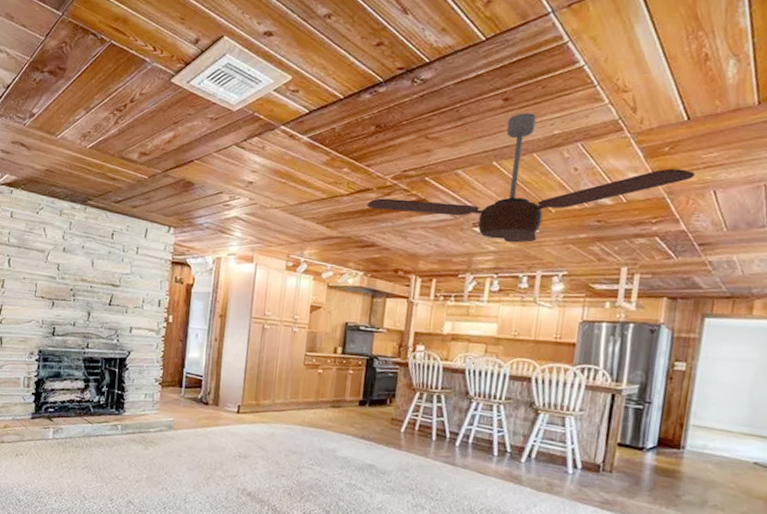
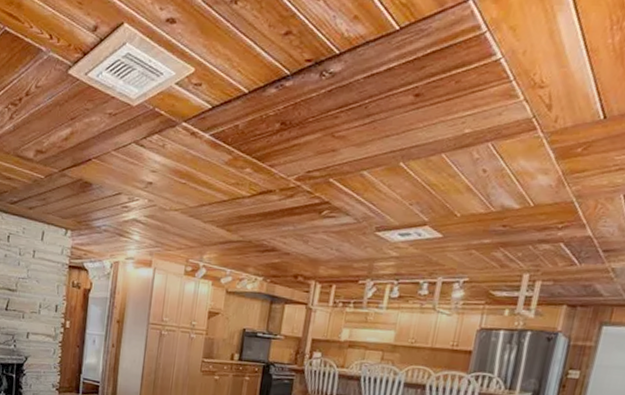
ceiling fan: present [367,113,696,243] -> none [268,110,607,249]

